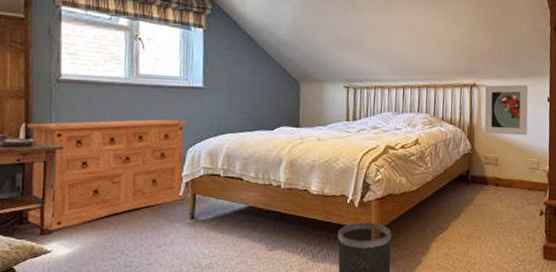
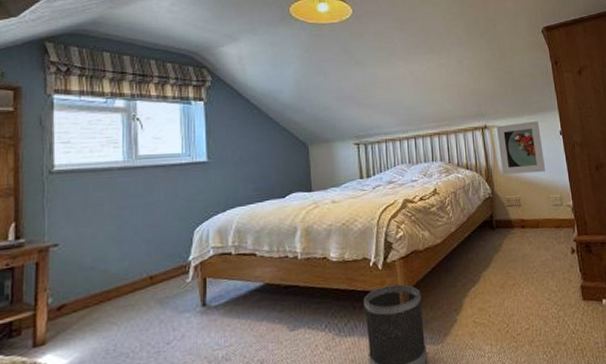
dresser: present [27,119,187,231] -> none [17,199,196,341]

